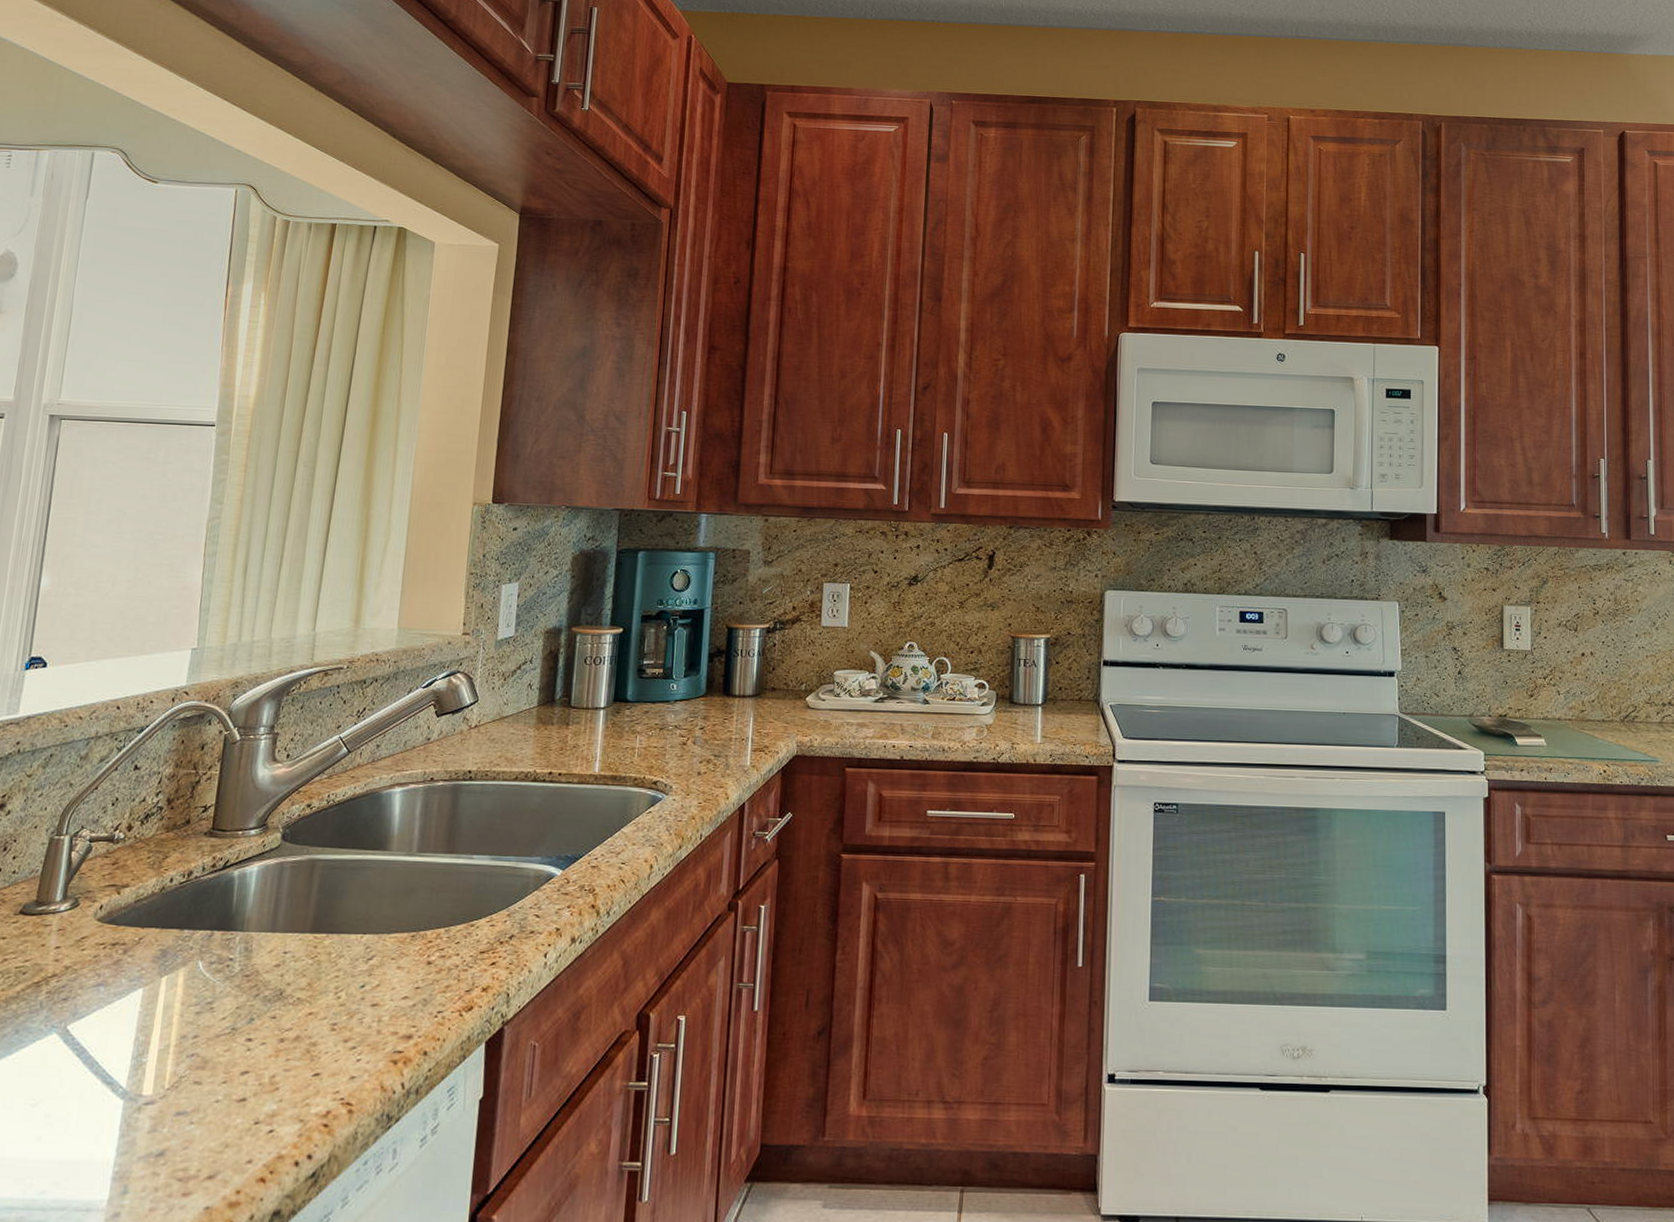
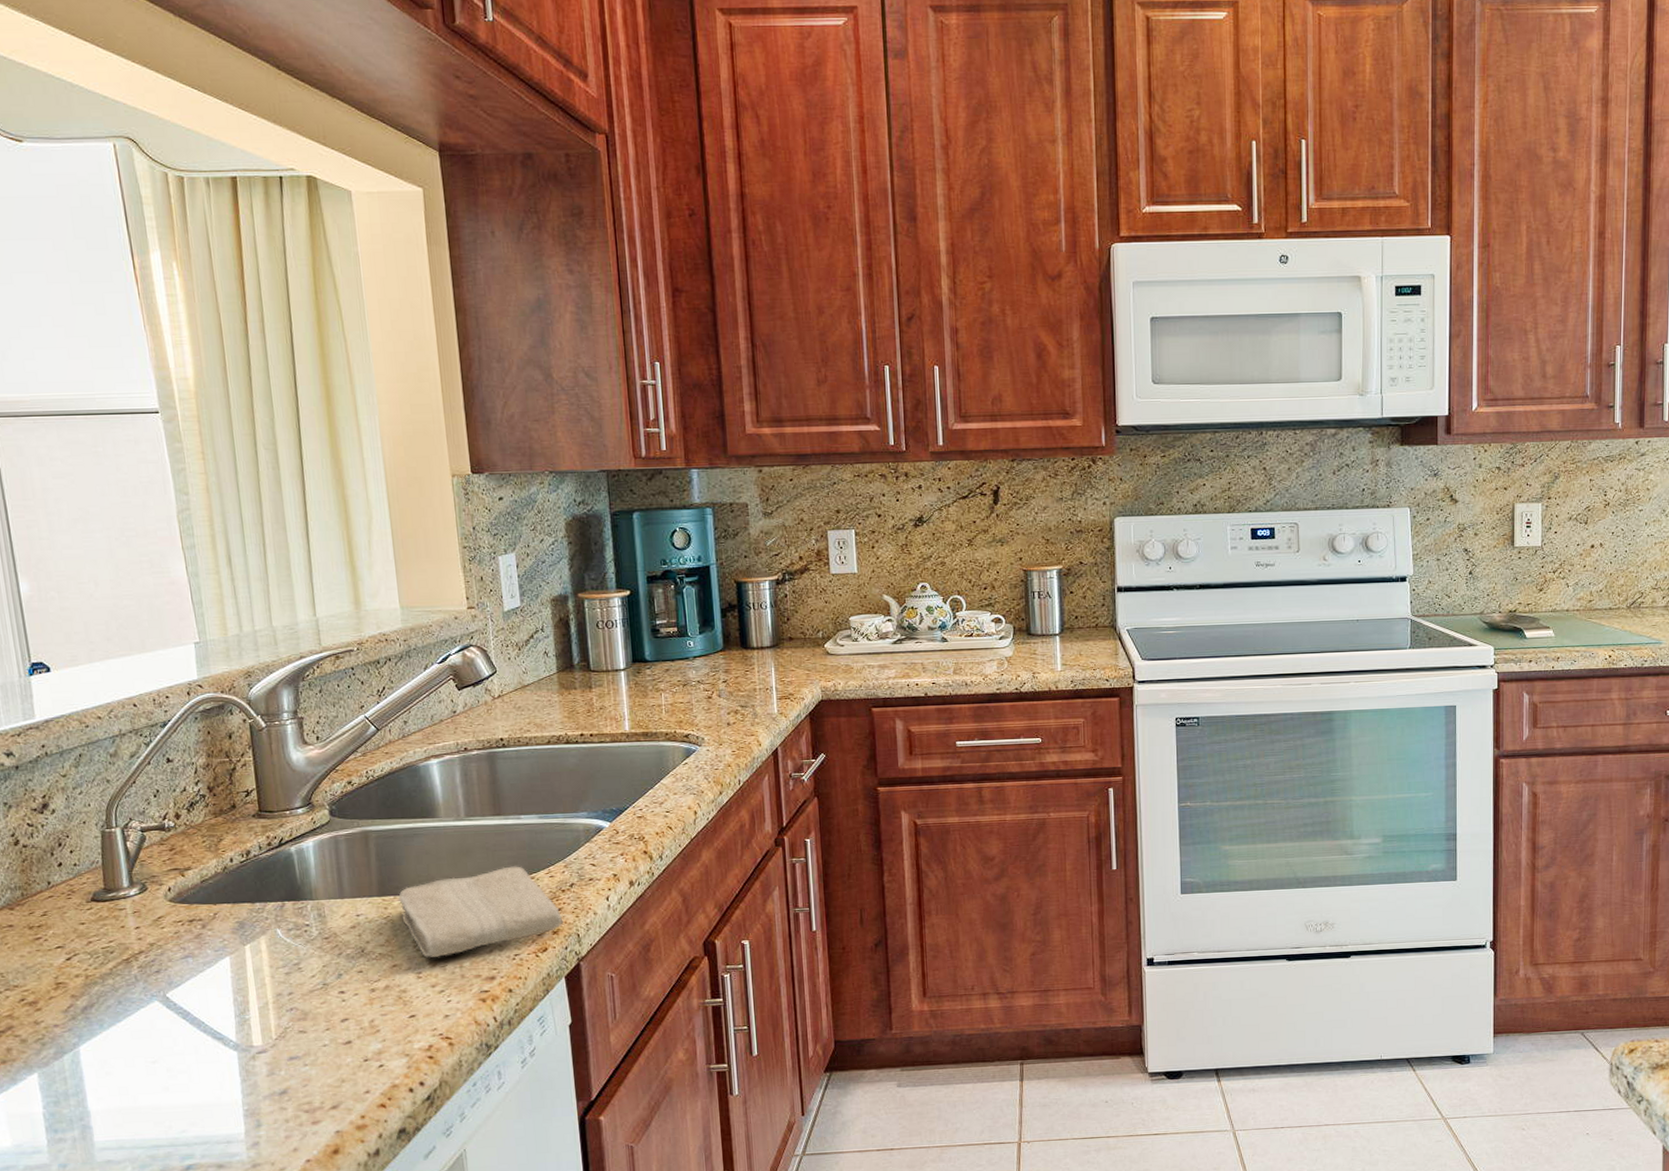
washcloth: none [329,910,496,1009] -> present [397,866,564,958]

